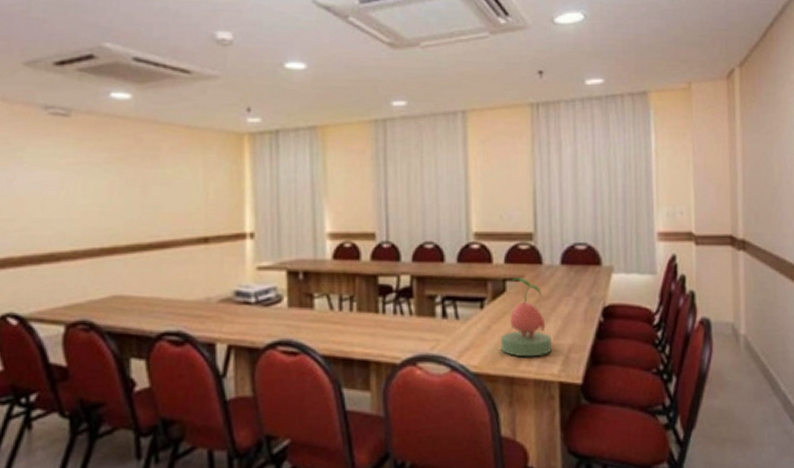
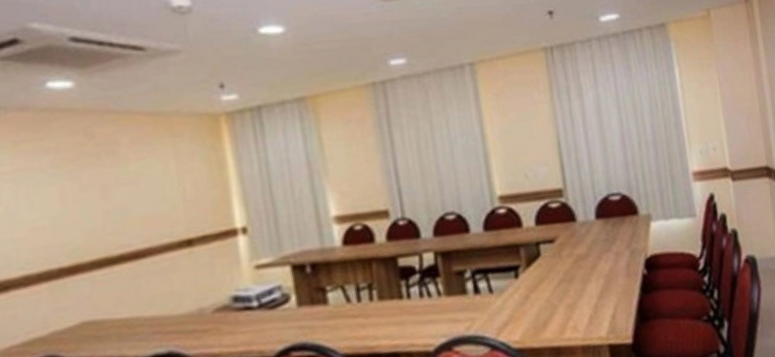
plant: present [501,277,552,357] -> none [541,238,597,325]

